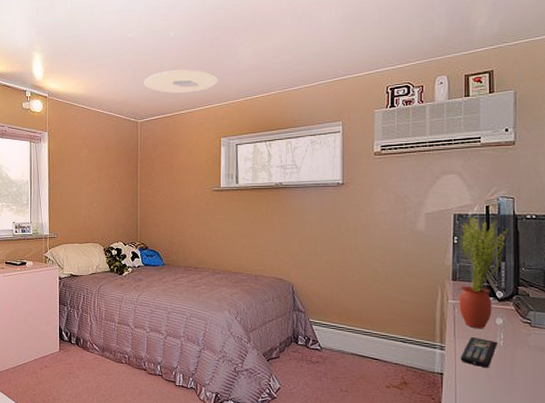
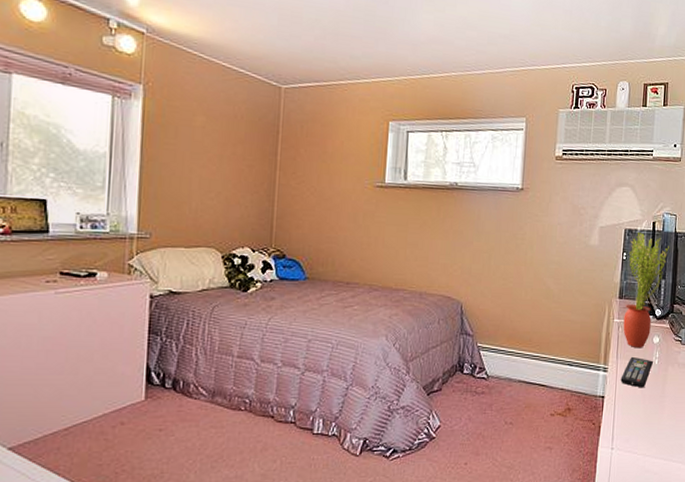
ceiling light: present [144,69,218,94] -> none [292,25,390,59]

